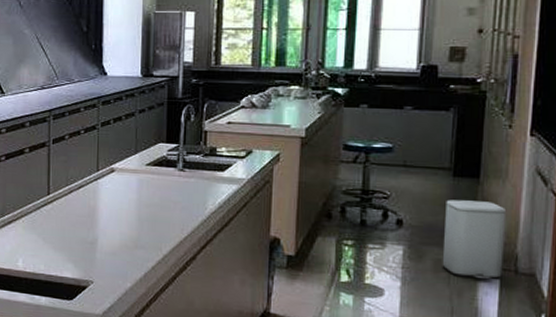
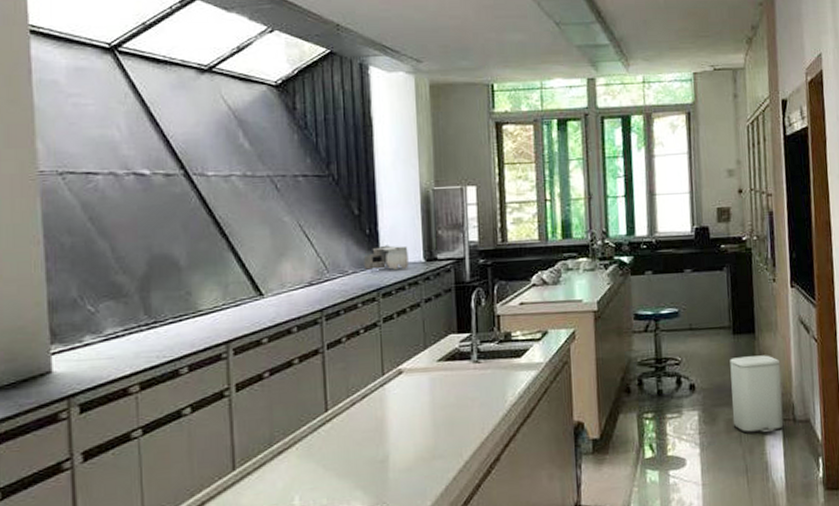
printer: none [88,60,127,83] -> present [363,245,409,271]

